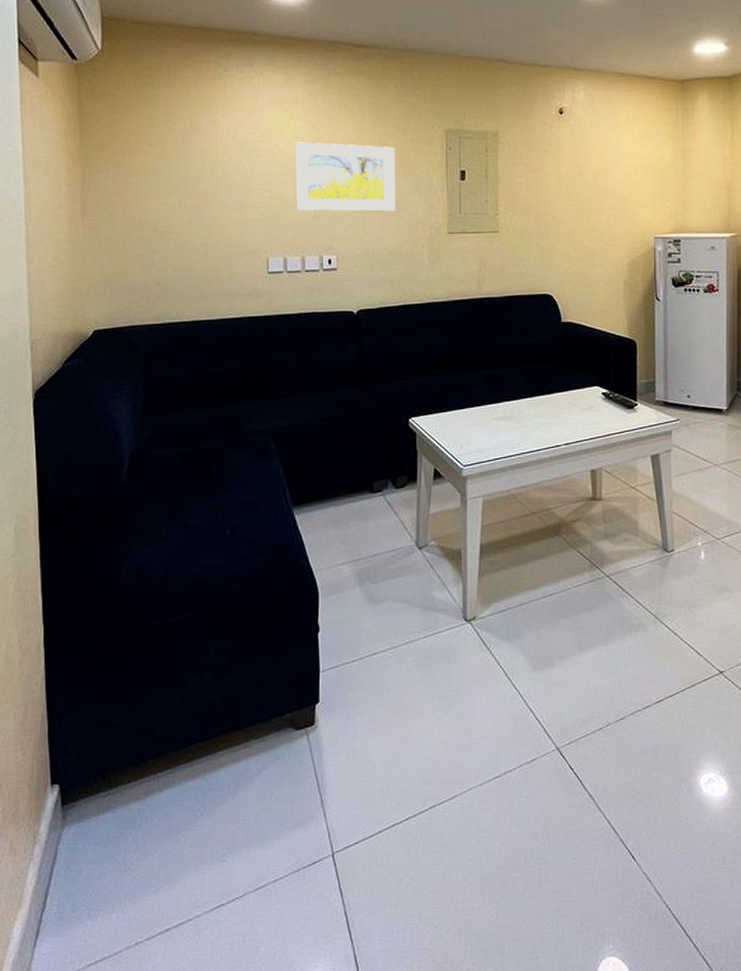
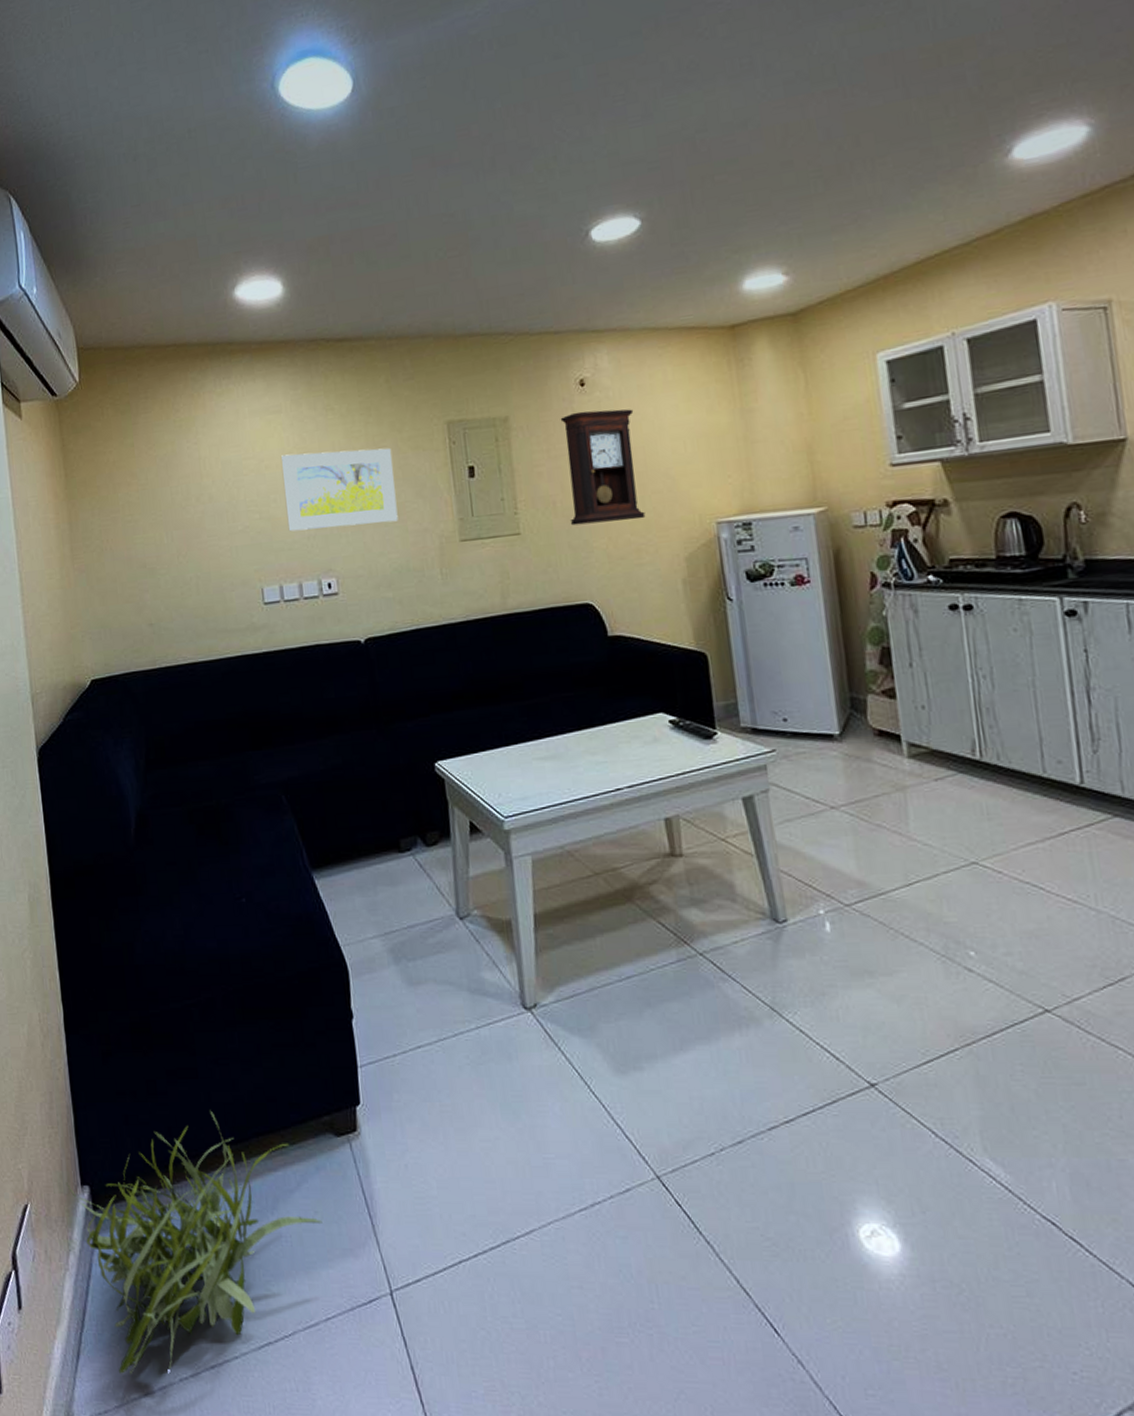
decorative plant: none [35,713,278,944] -> present [65,1110,323,1374]
pendulum clock: none [540,135,601,229] -> present [560,409,646,526]

